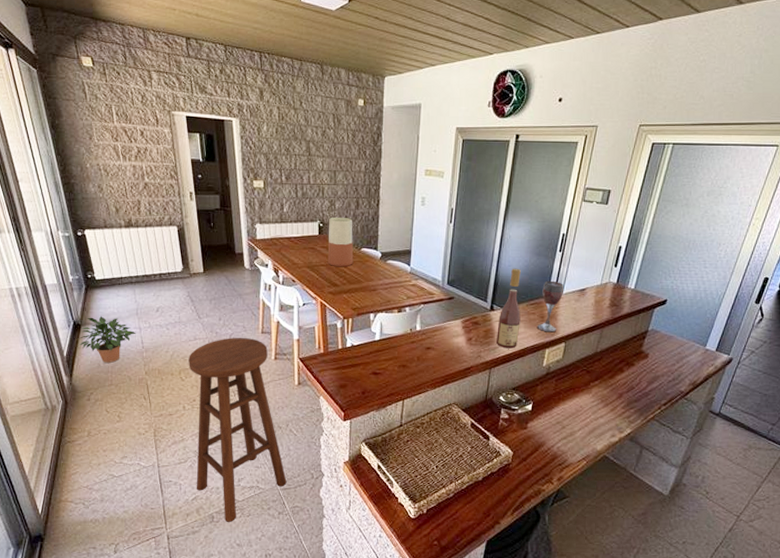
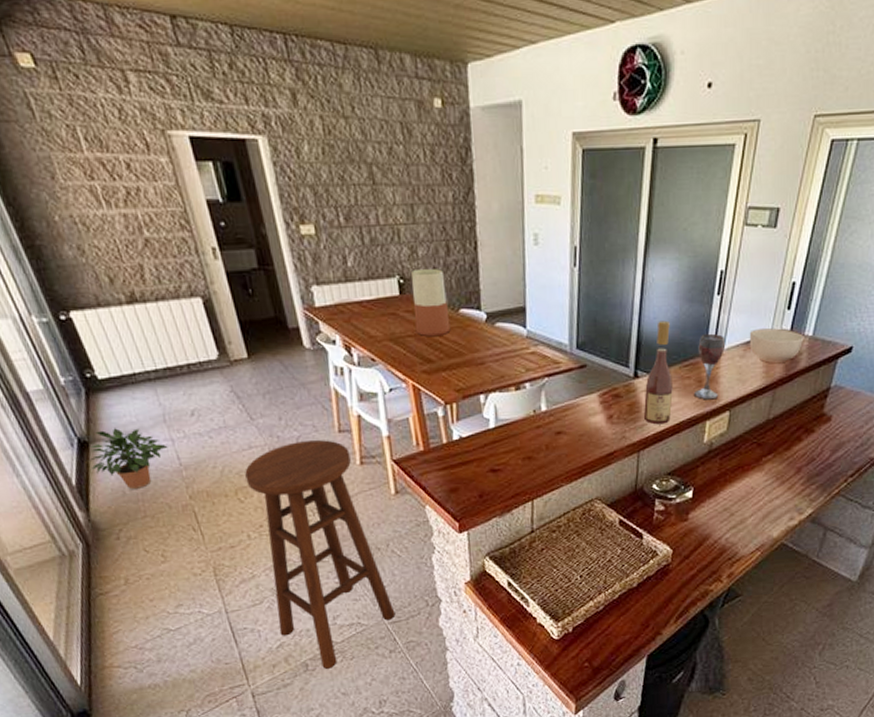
bowl: none [583,280,628,309] -> present [749,328,804,364]

